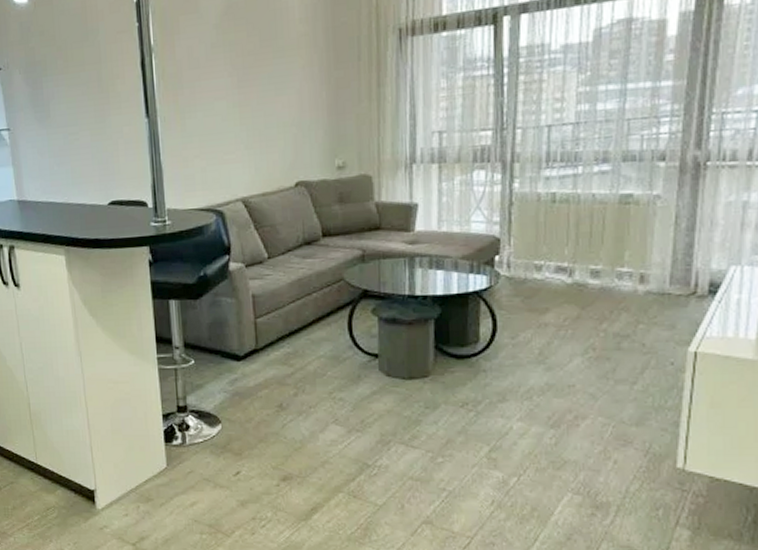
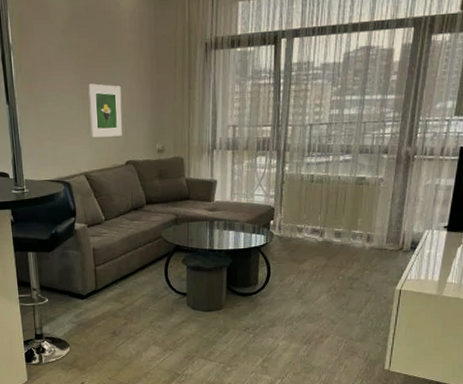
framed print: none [247,87,290,154] -> present [88,83,122,138]

